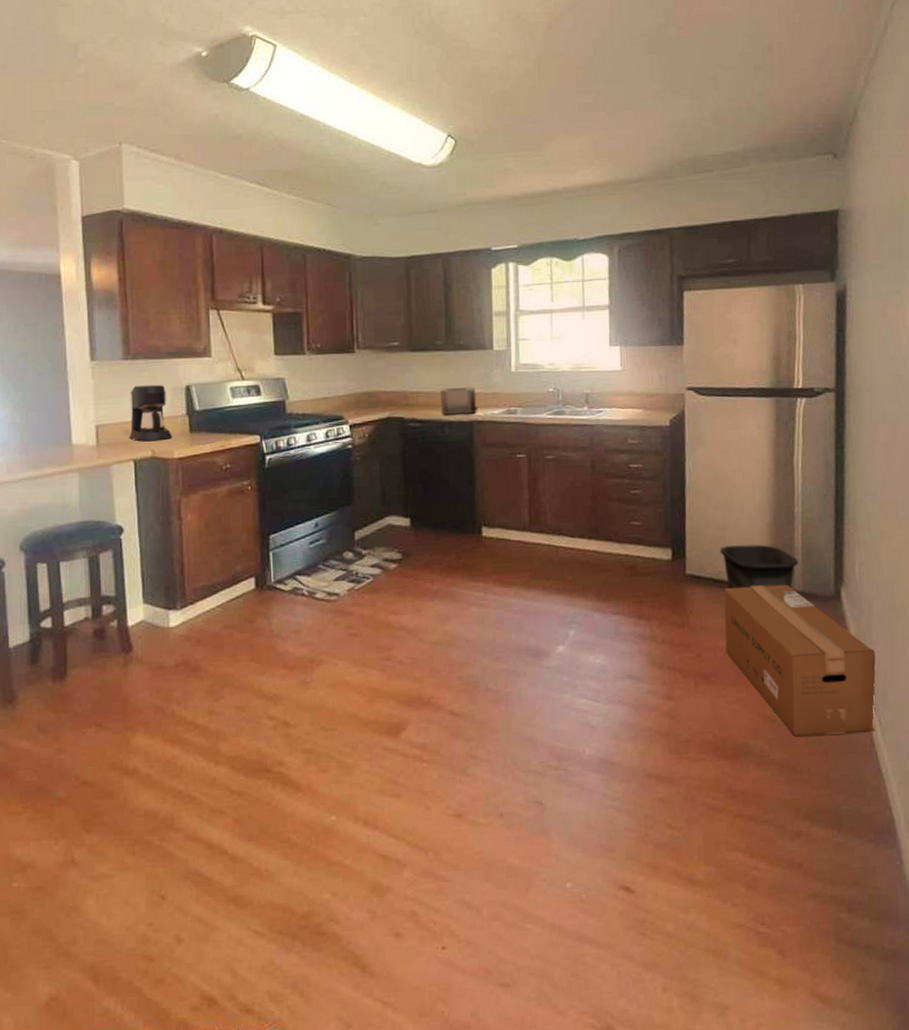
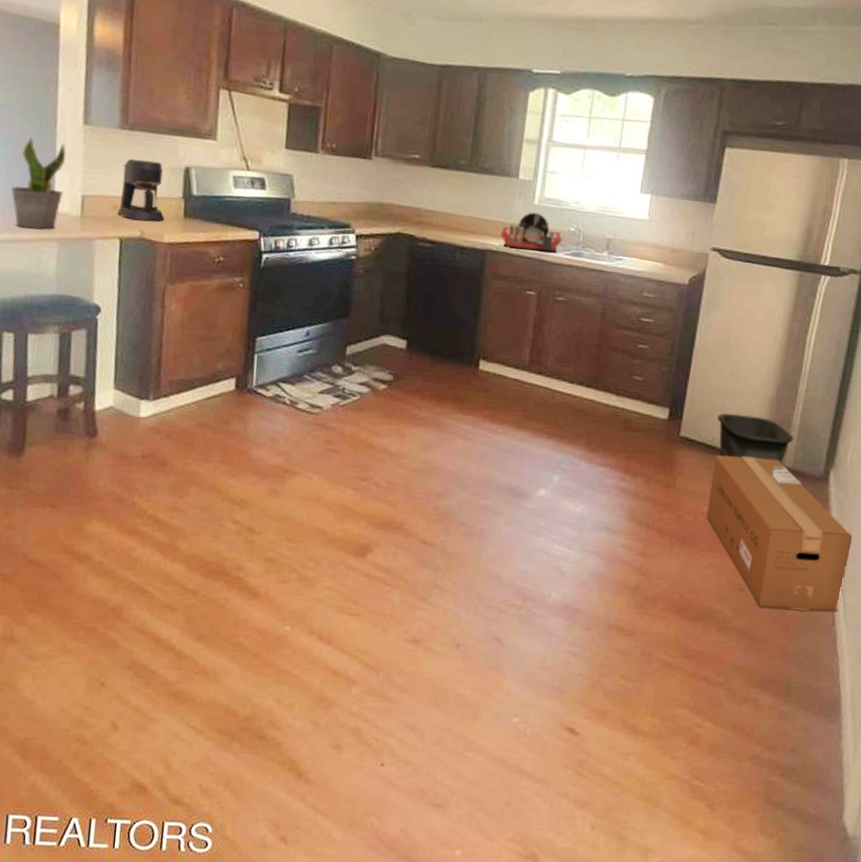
potted plant: none [32,379,78,465] -> present [11,136,66,230]
toaster: present [441,387,478,416] -> none [455,211,495,243]
dish rack: none [484,379,544,417] -> present [500,212,563,253]

